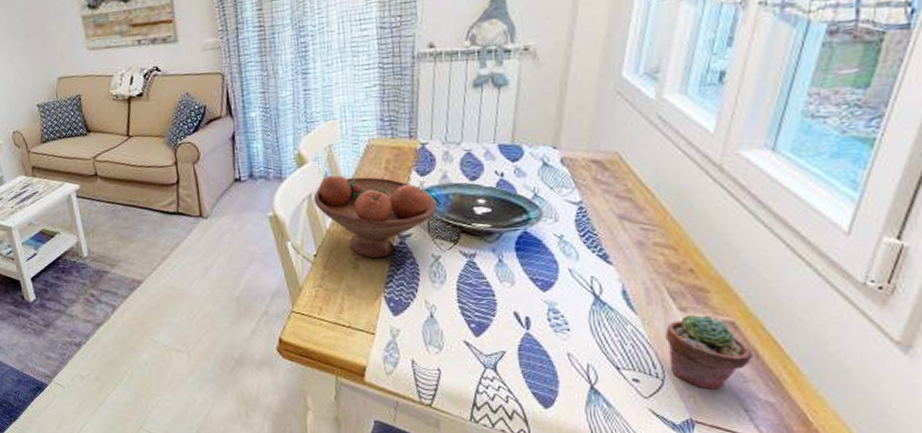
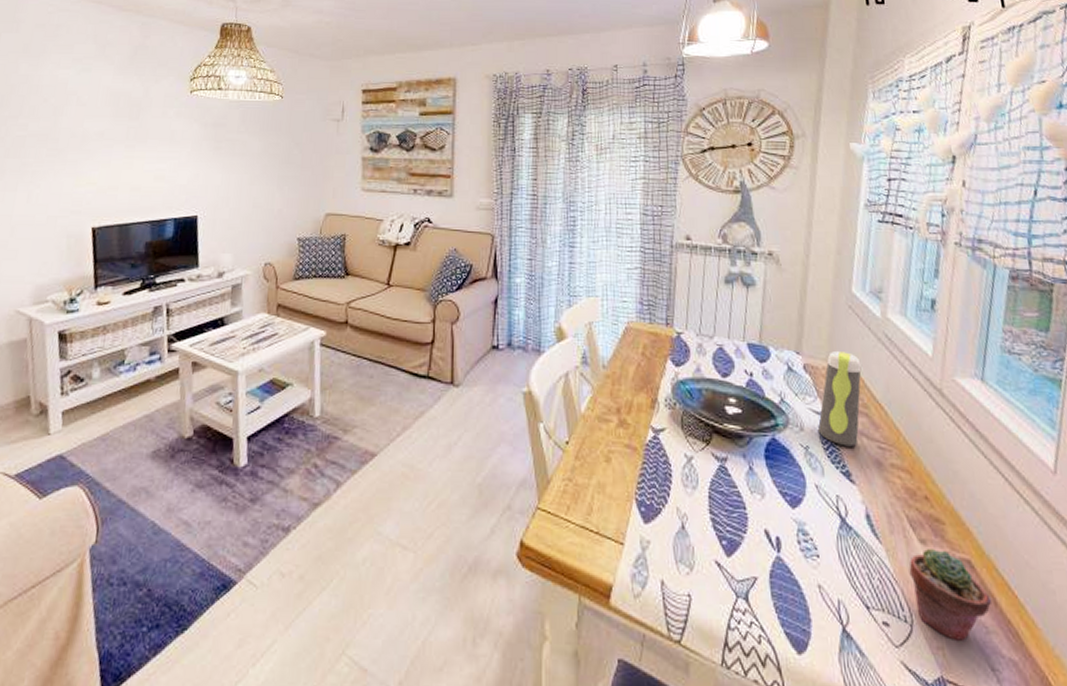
fruit bowl: present [313,175,438,259] -> none [570,354,691,453]
water bottle: none [575,140,628,232] -> present [818,352,862,447]

